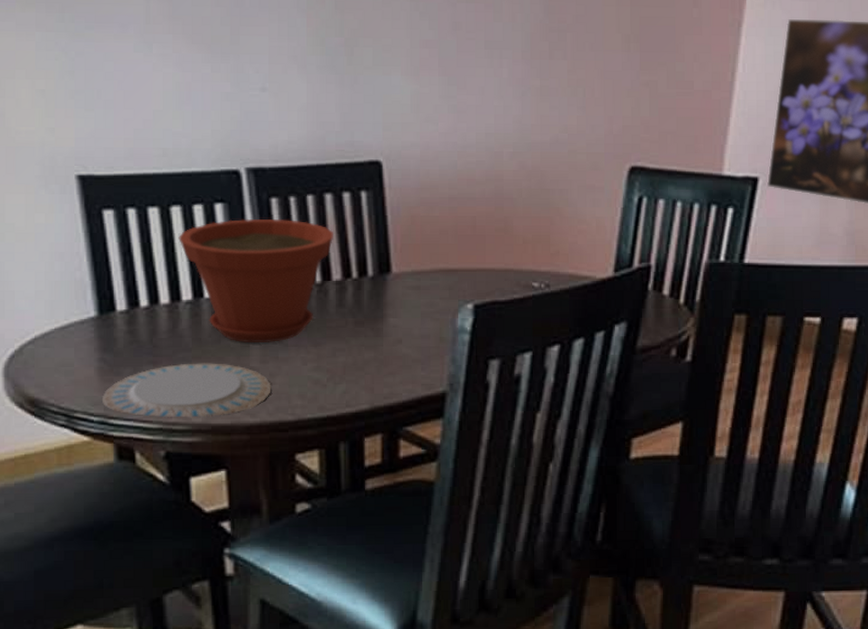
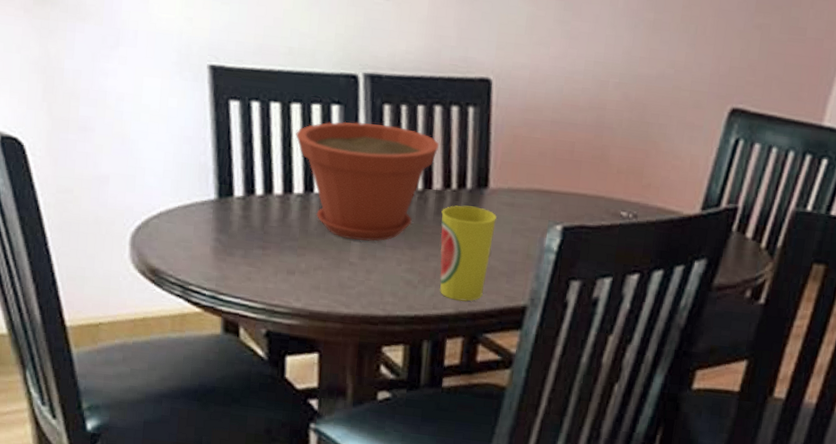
plate: present [101,363,272,418] -> none [214,252,367,303]
cup: none [344,294,403,396] -> present [439,205,497,302]

